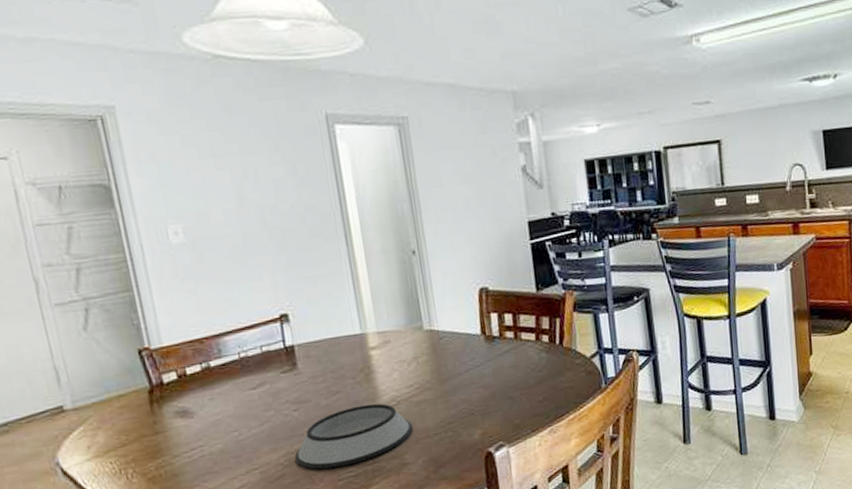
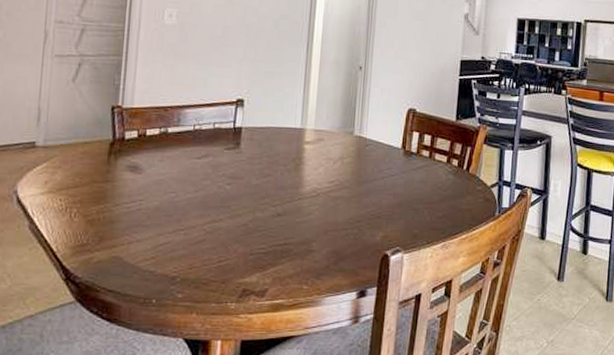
bowl: present [294,403,413,470] -> none [217,190,325,243]

